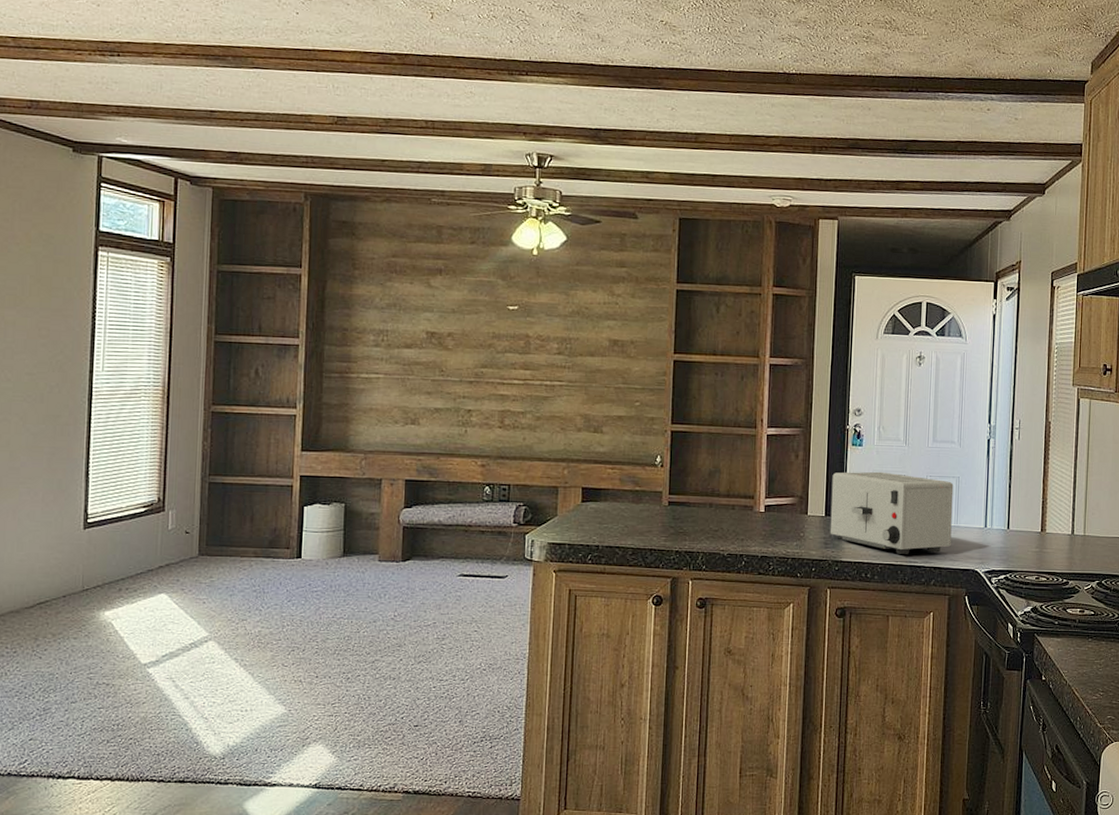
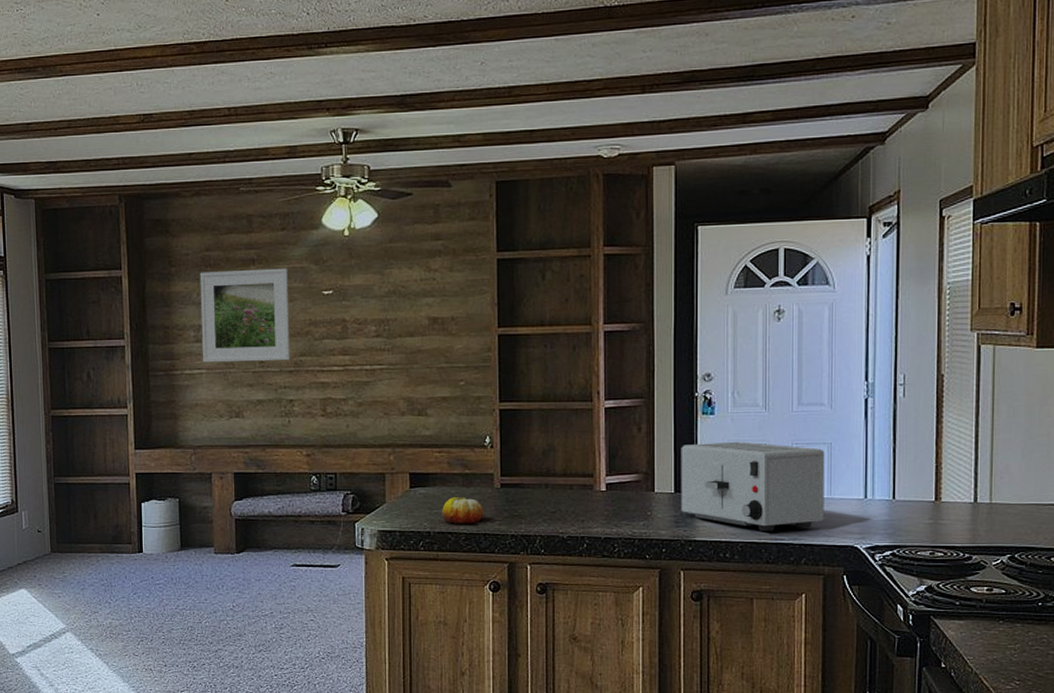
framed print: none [381,277,474,372] -> present [199,268,291,363]
fruit: none [611,513,651,539] -> present [442,497,484,524]

